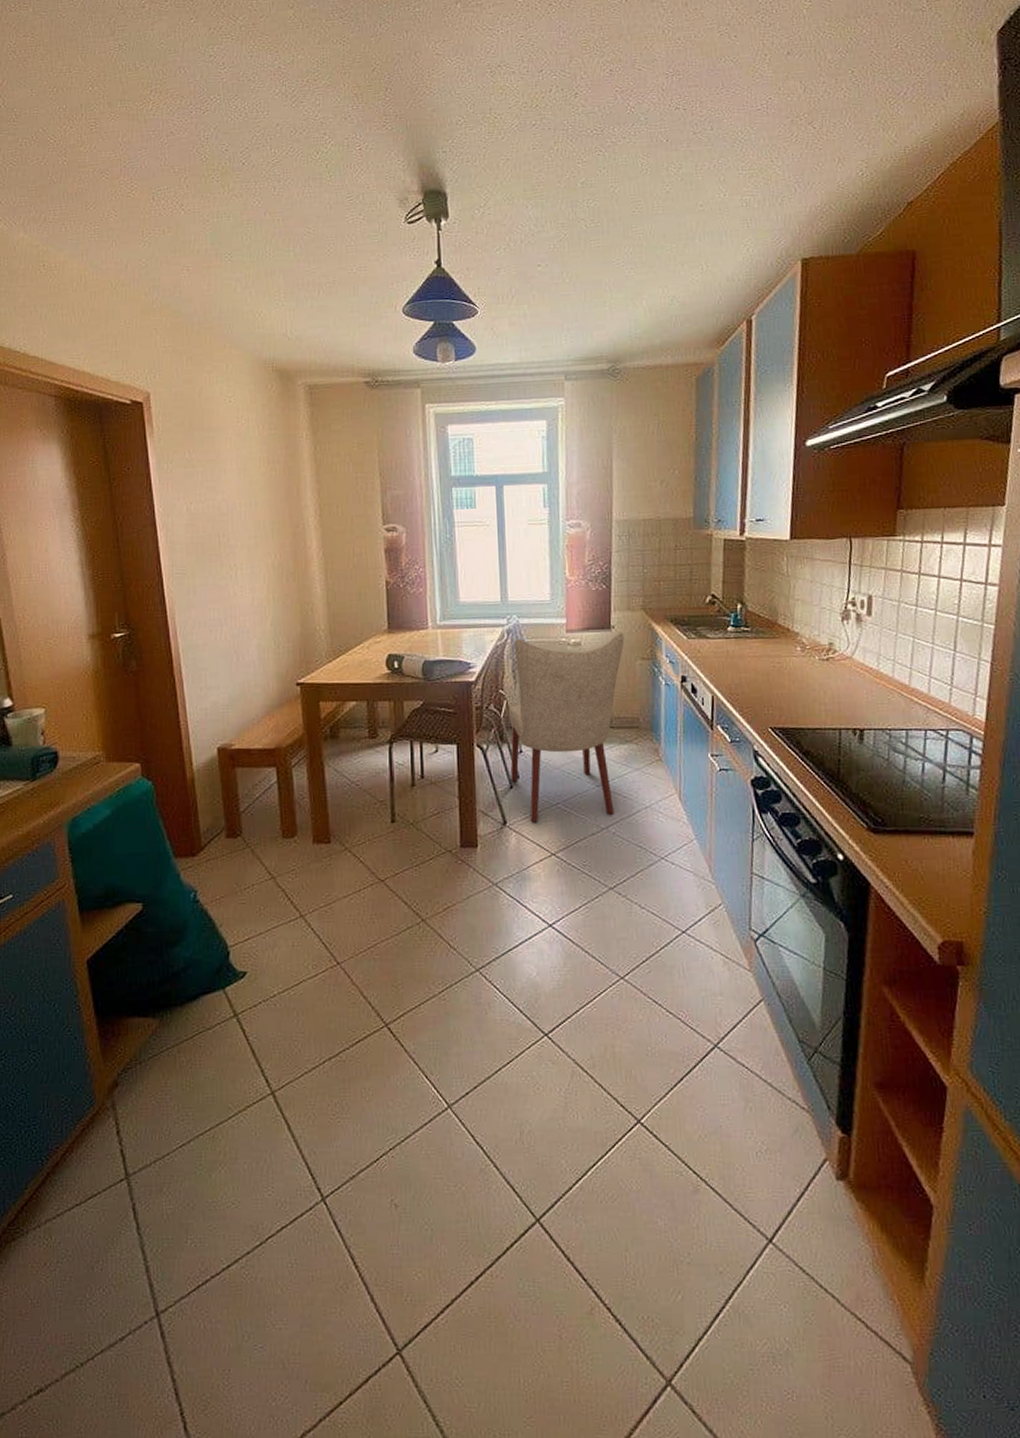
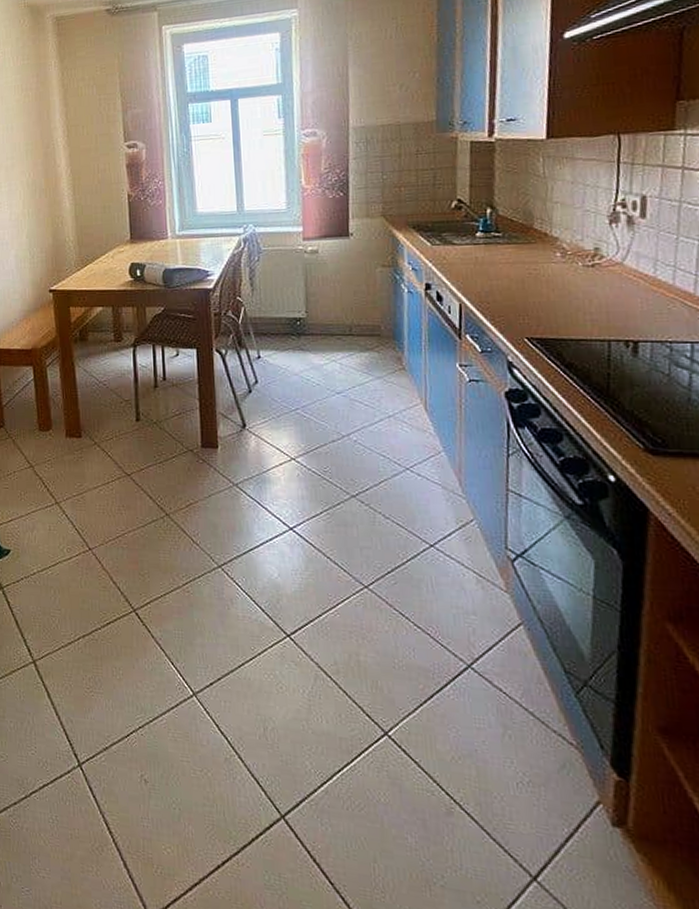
chair: present [508,633,625,823] -> none [246,240,364,427]

